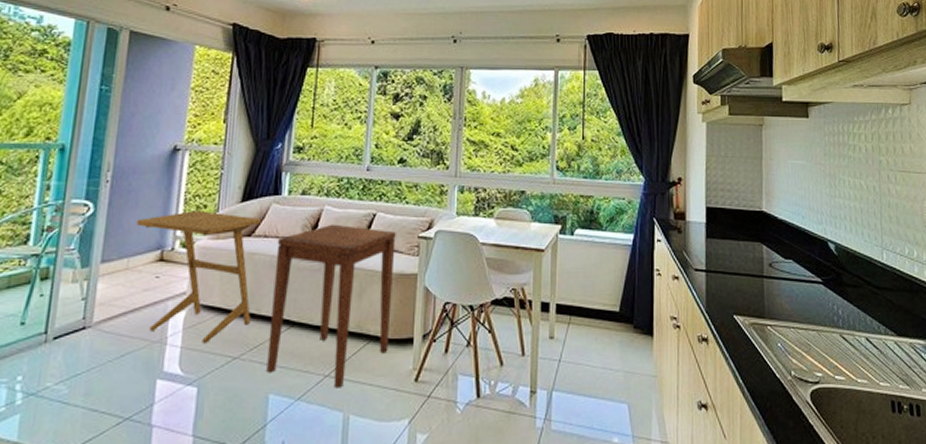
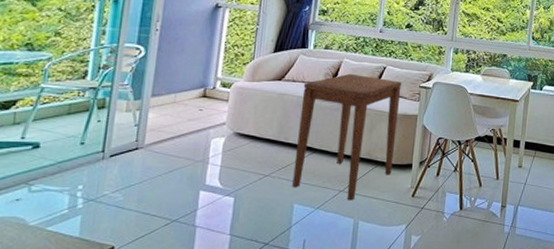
side table: present [136,211,261,343] -> none [182,57,290,163]

